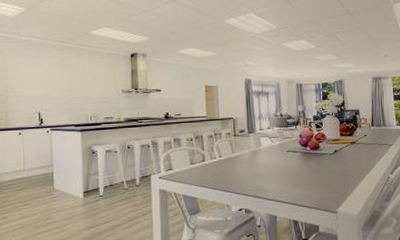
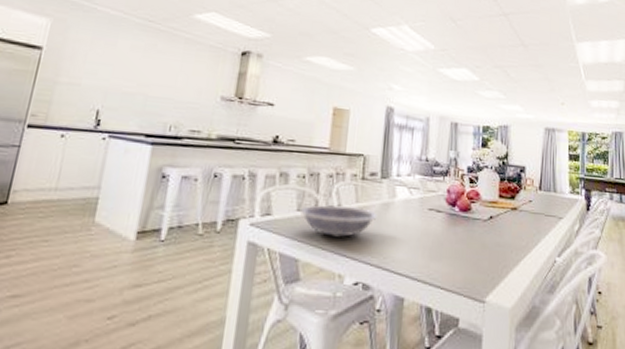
bowl: none [192,157,249,179] -> present [299,204,378,237]

